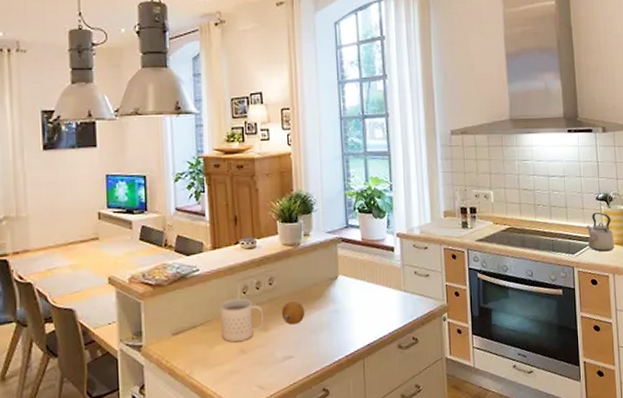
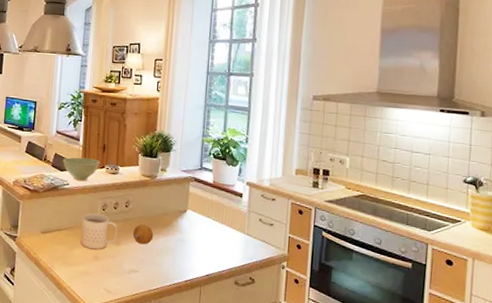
bowl: none [188,234,233,265] -> present [63,157,100,182]
kettle: present [586,212,615,252] -> none [447,194,479,236]

